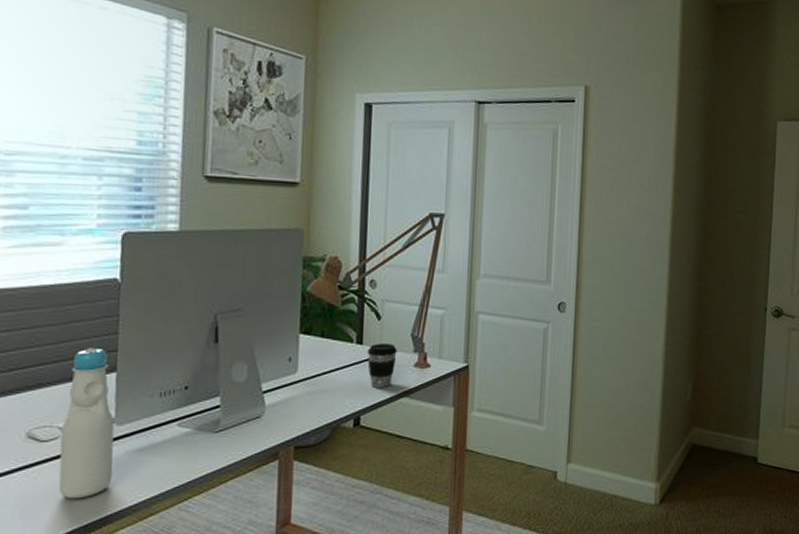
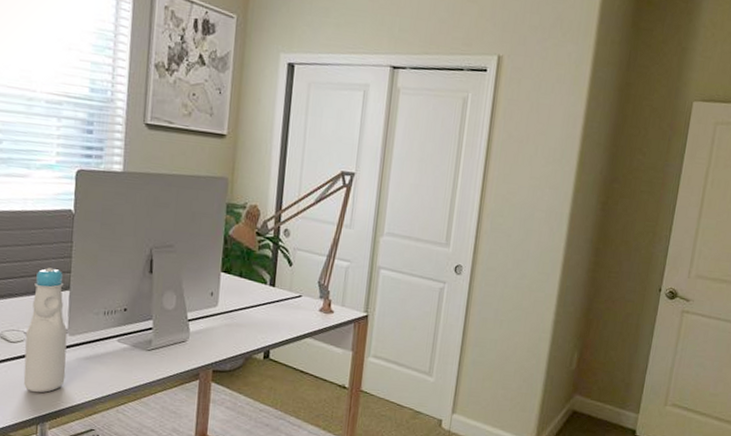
coffee cup: present [367,344,397,388] -> none [278,287,305,327]

